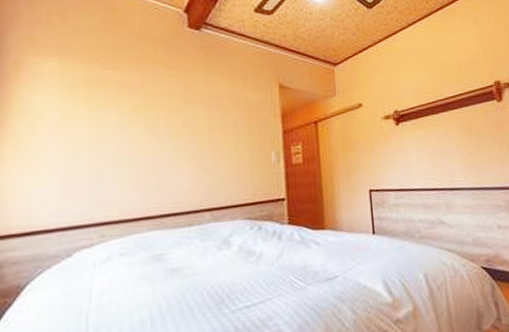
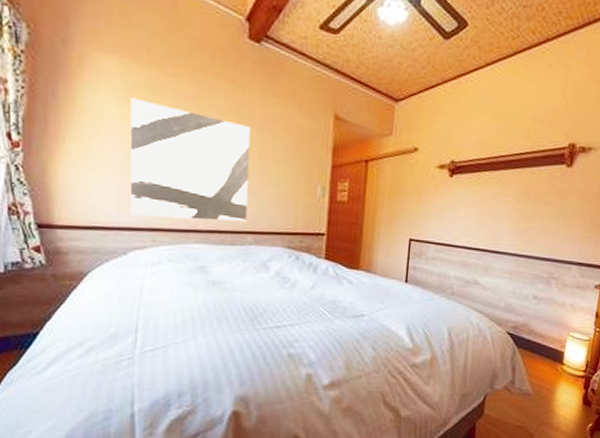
wall art: none [71,94,202,214] -> present [130,97,250,222]

